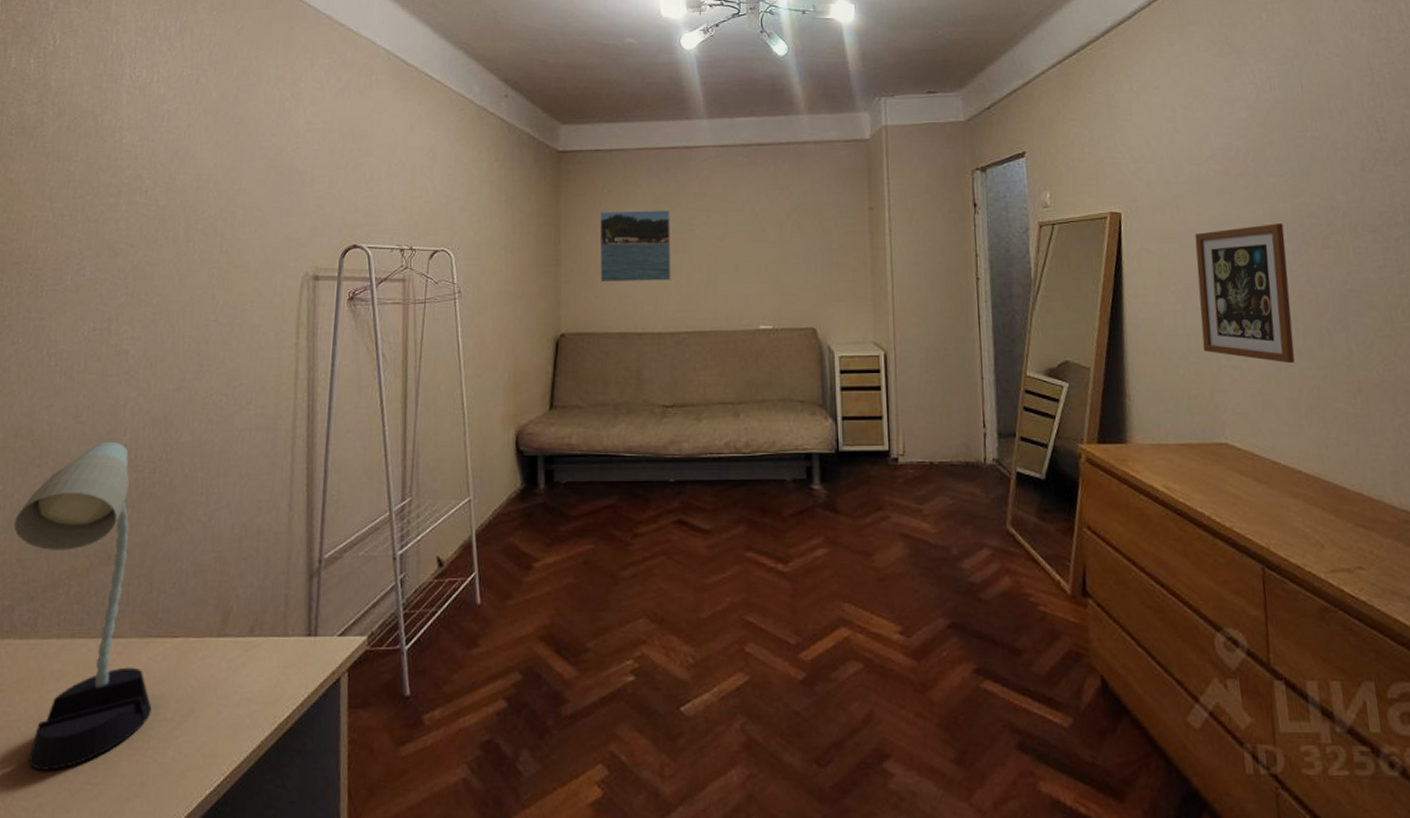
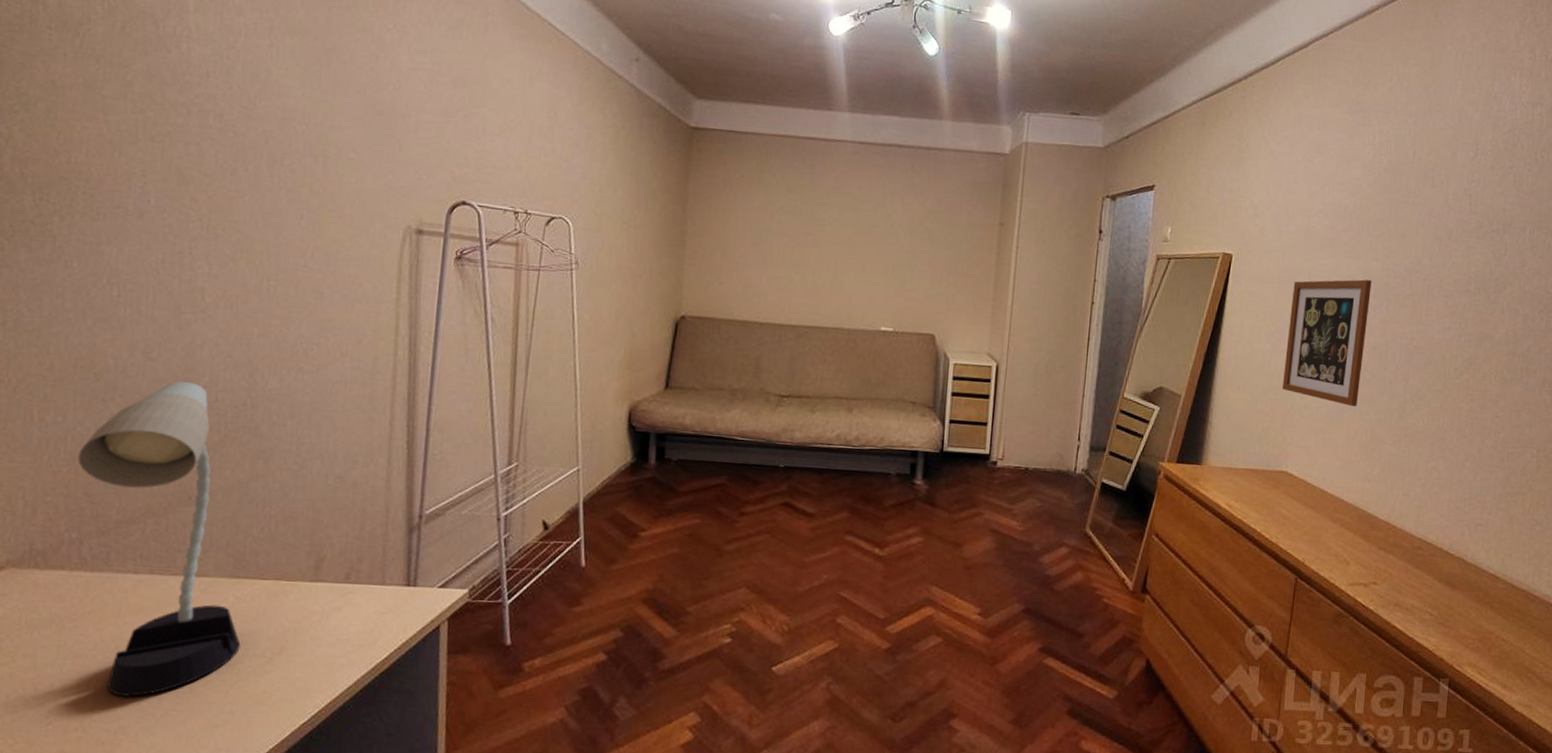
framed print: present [599,210,672,283] -> none [725,196,803,274]

